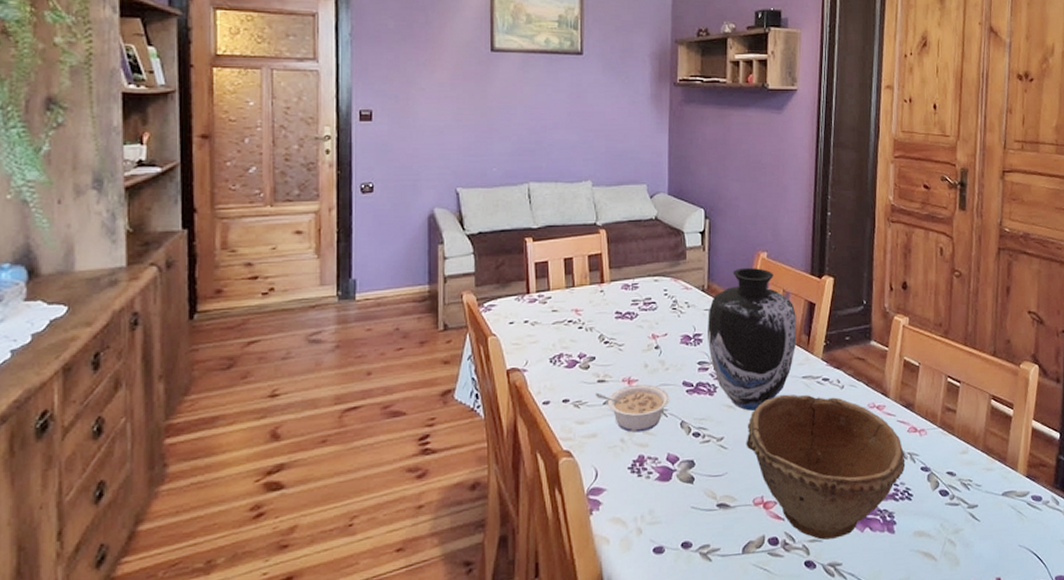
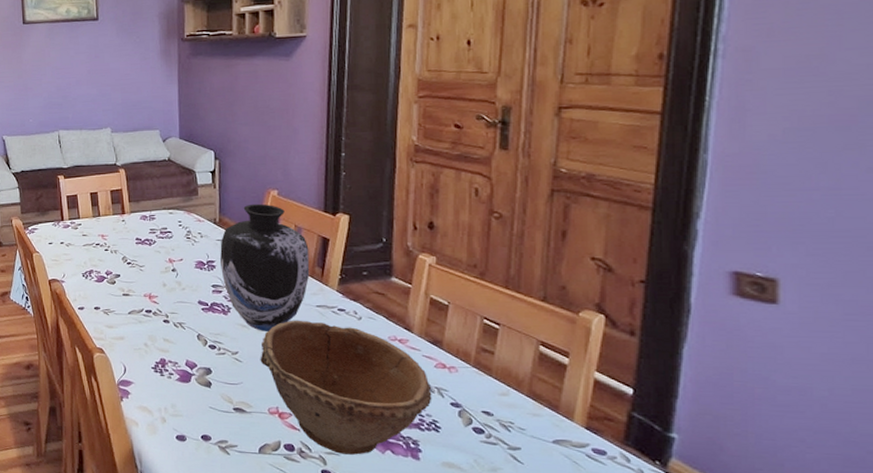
legume: present [596,384,670,433] -> none [122,299,187,340]

